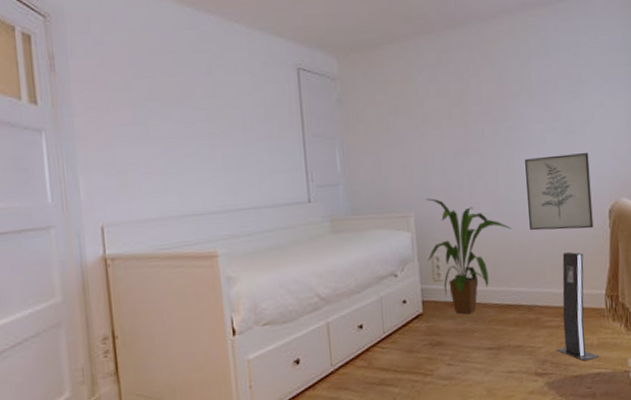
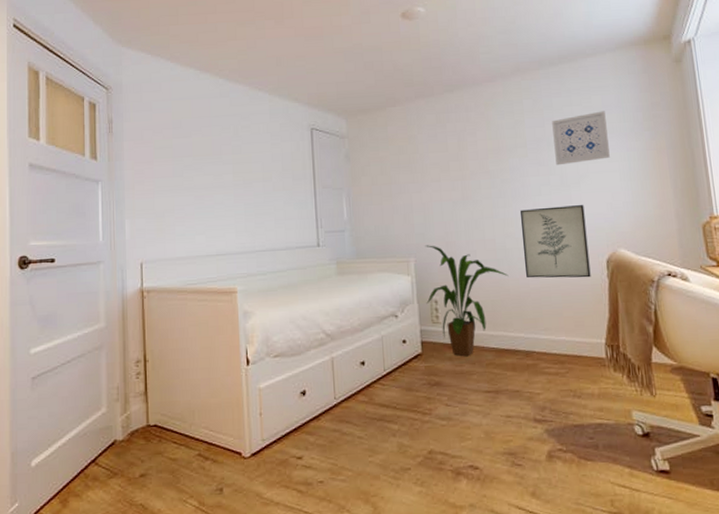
speaker: present [556,251,599,362] -> none [556,299,601,411]
wall art: none [558,52,615,111] -> present [552,111,610,166]

